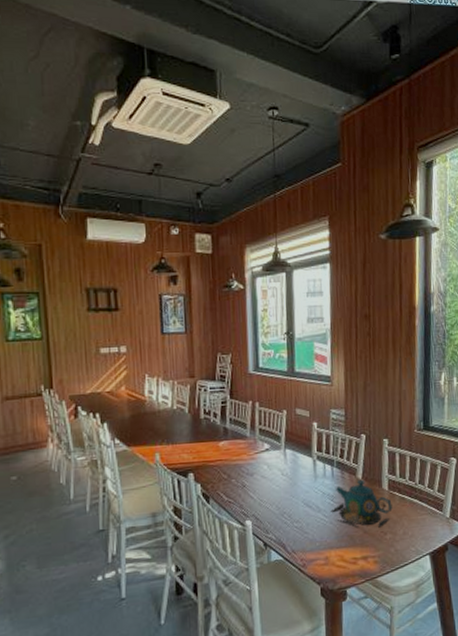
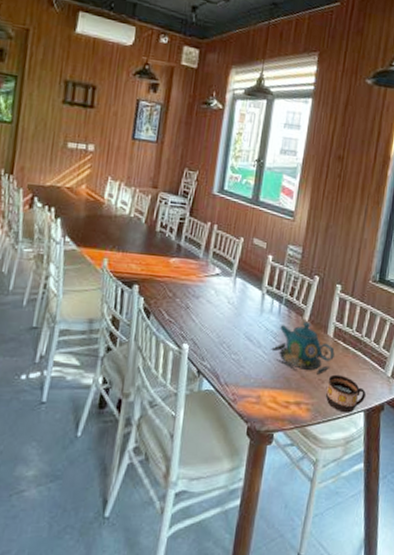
cup: none [389,524,428,559] -> present [325,374,366,413]

